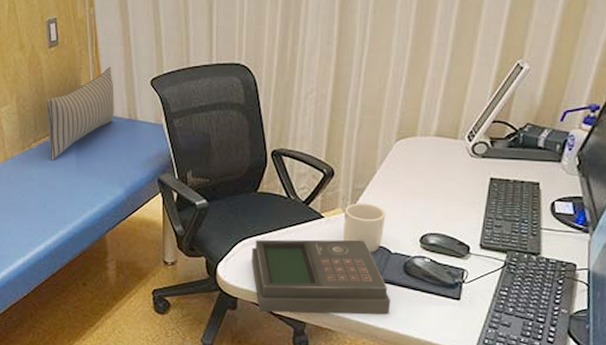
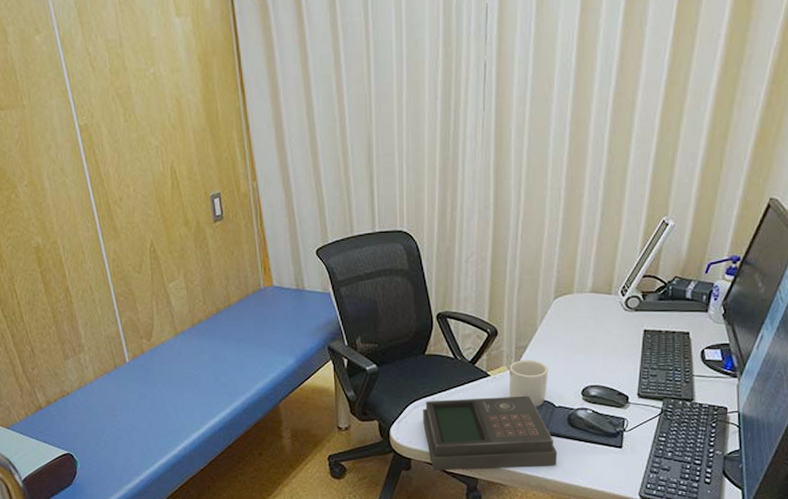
pillow: present [46,66,114,161] -> none [214,238,282,333]

